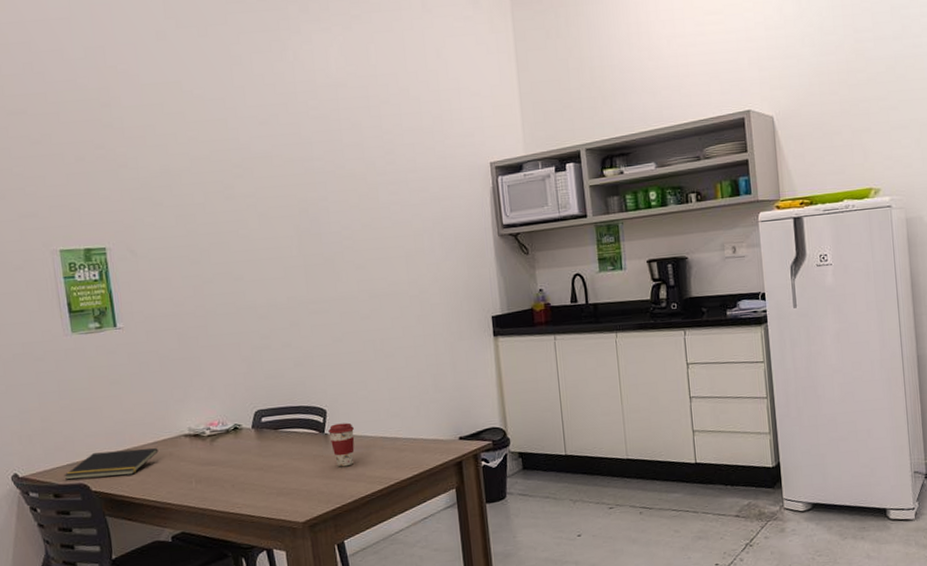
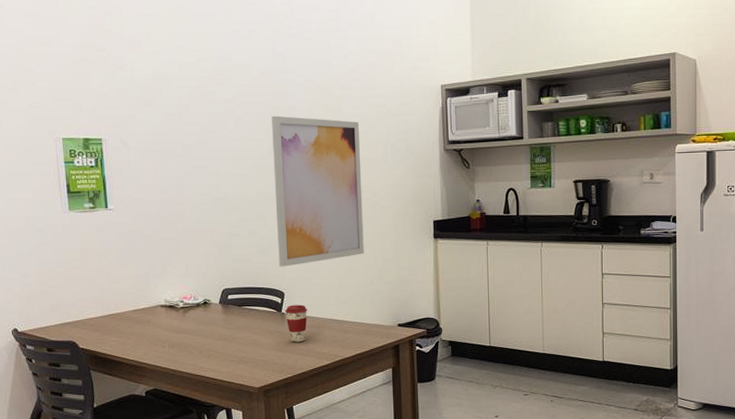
notepad: present [64,448,159,480] -> none [56,314,138,337]
wall art: none [300,208,415,381] -> present [272,115,364,267]

